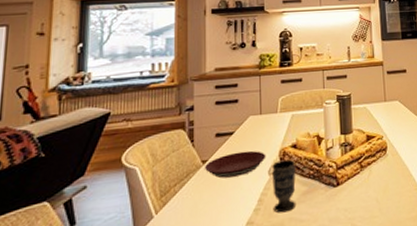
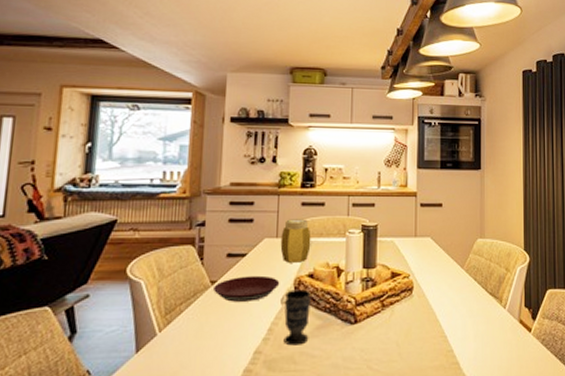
jar: none [264,95,292,137] -> present [280,219,311,263]

